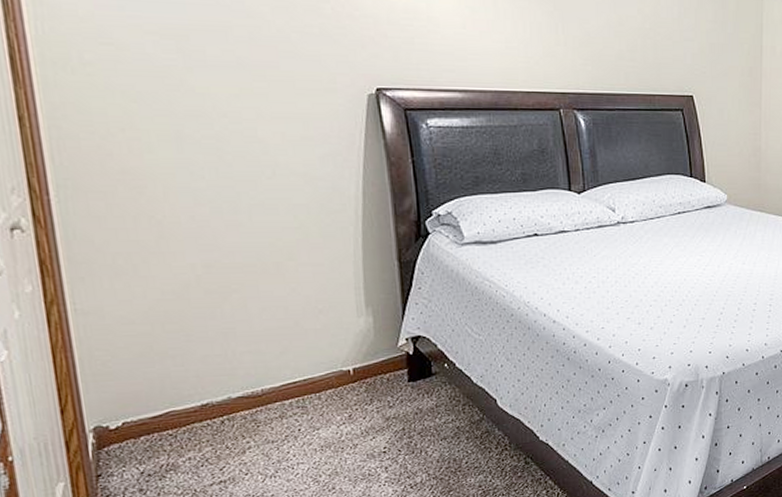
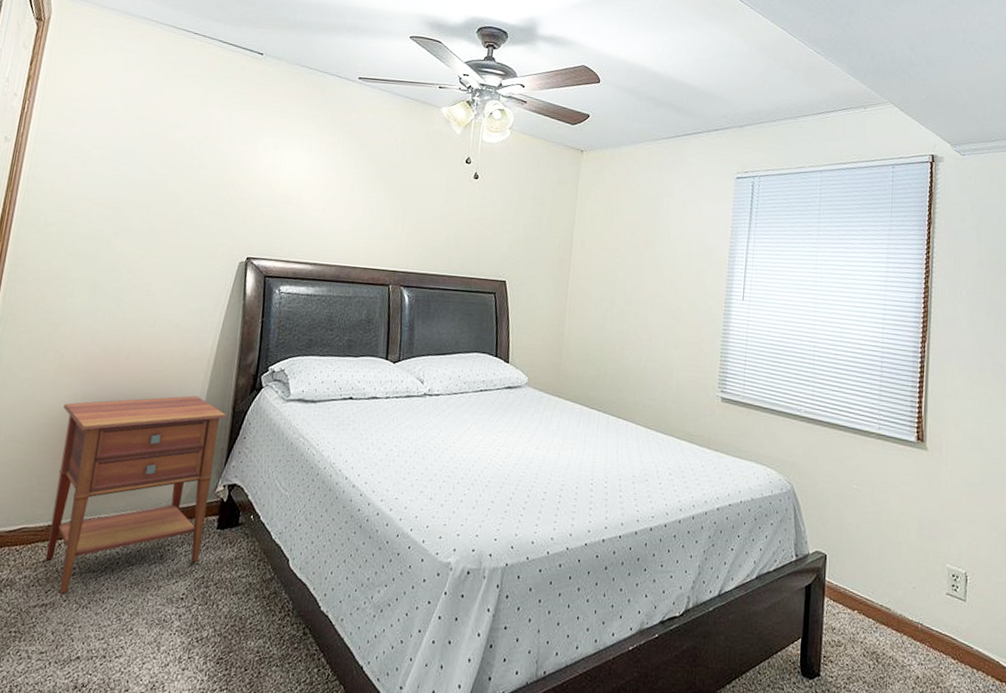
nightstand: none [180,251,395,468] -> present [45,395,226,594]

